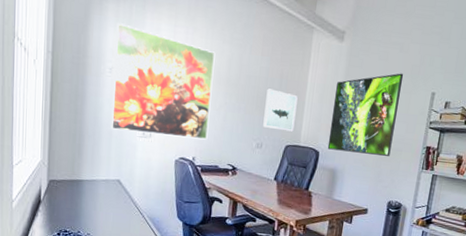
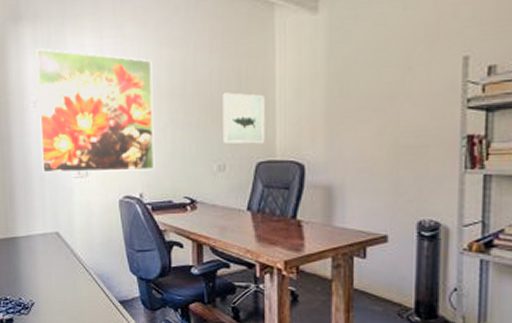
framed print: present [327,73,404,156] -> none [315,38,415,160]

